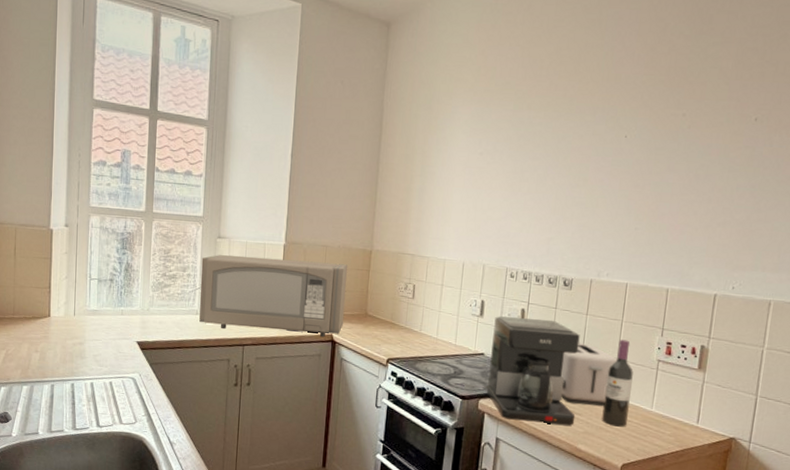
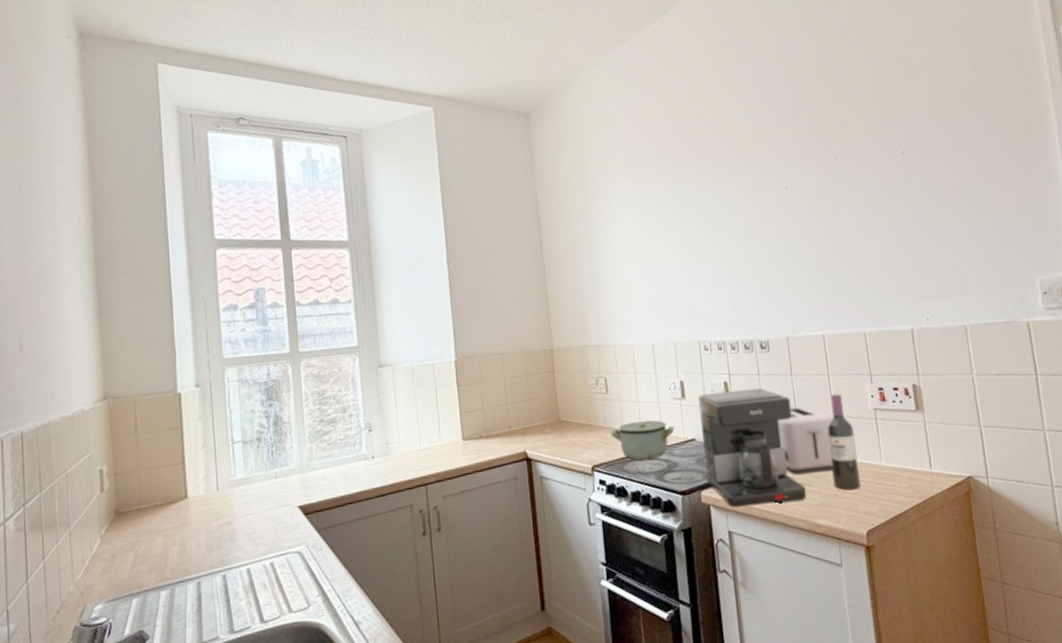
microwave: present [199,255,348,338] -> none [363,369,537,470]
cooking pot: none [409,328,468,364] -> present [611,420,675,461]

